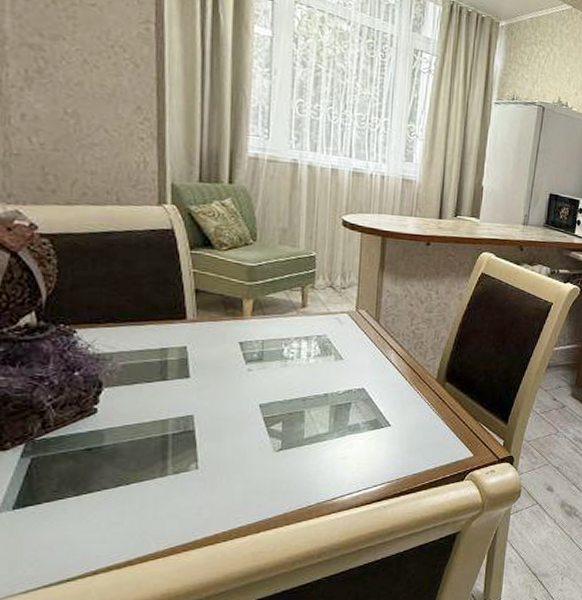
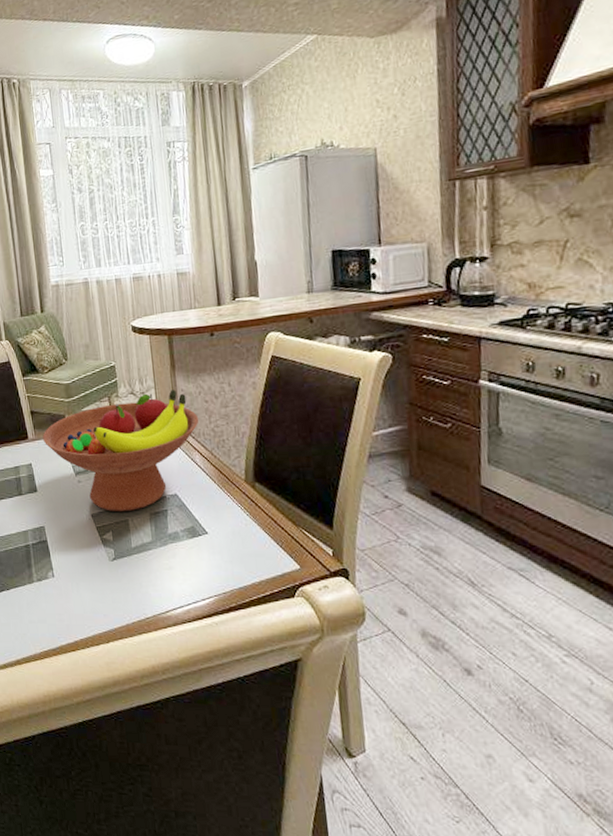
fruit bowl: none [208,289,401,404] -> present [43,389,199,512]

